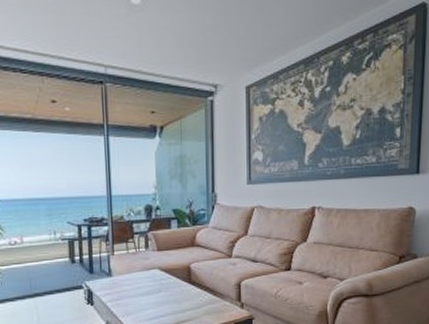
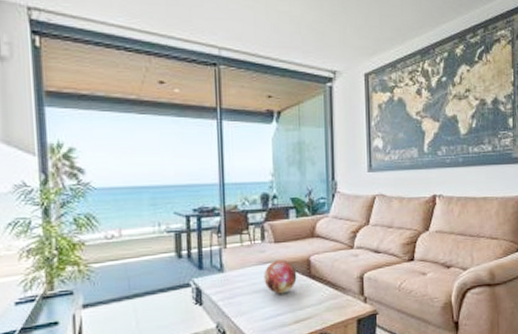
decorative orb: none [147,266,178,298] -> present [264,259,297,294]

